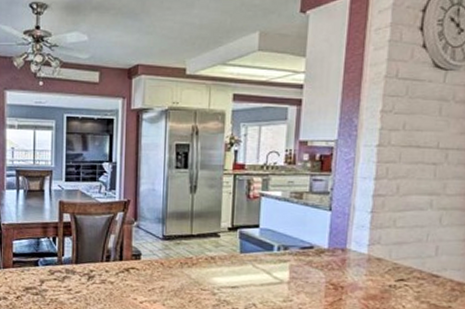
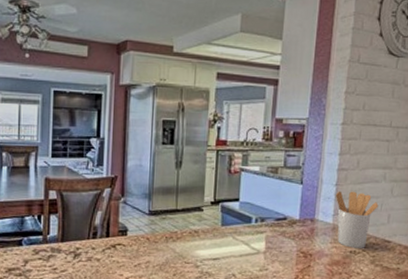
utensil holder: none [371,218,424,283] -> present [336,190,379,248]

